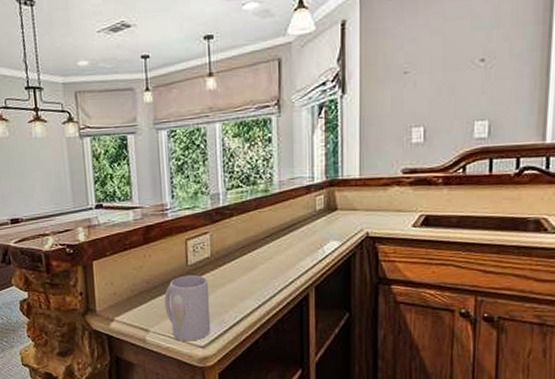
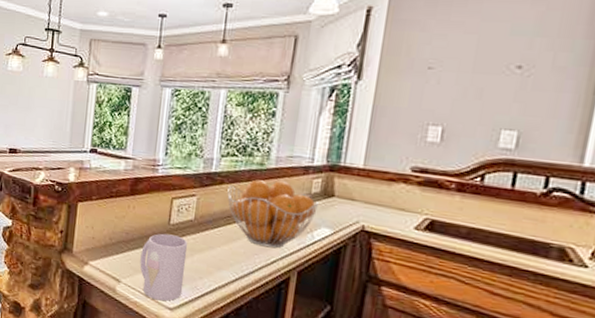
fruit basket: none [238,204,325,270] -> present [227,179,320,249]

